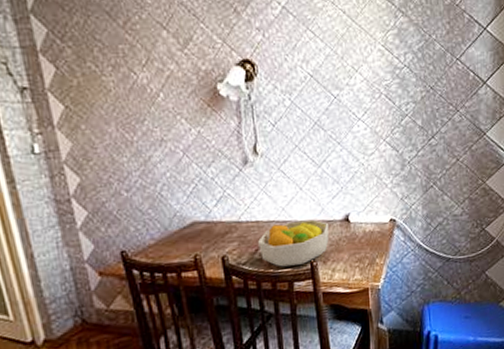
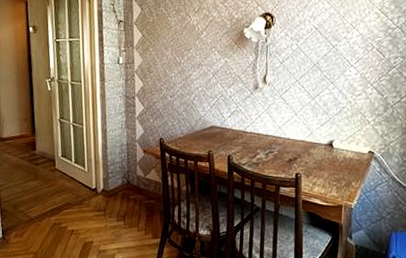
fruit bowl: present [258,219,329,267] -> none [257,138,315,174]

